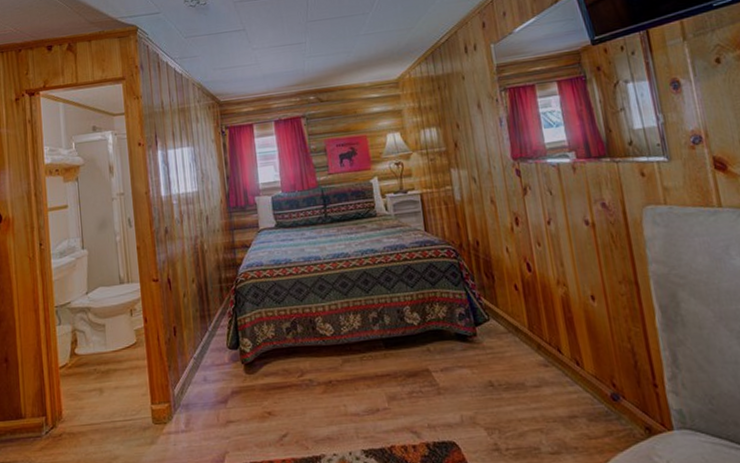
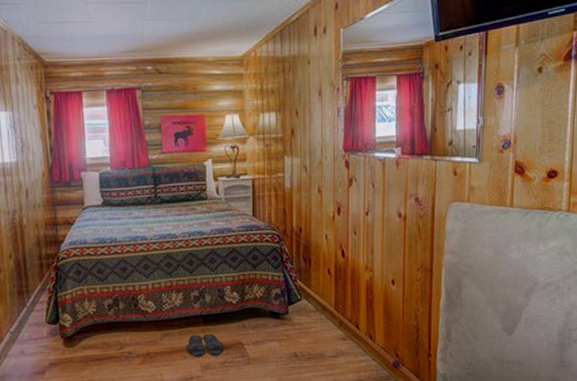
slippers: none [369,359,410,387] -> present [187,334,224,358]

